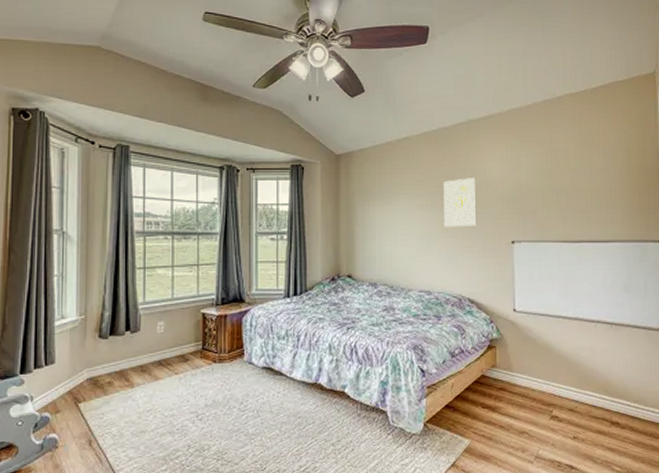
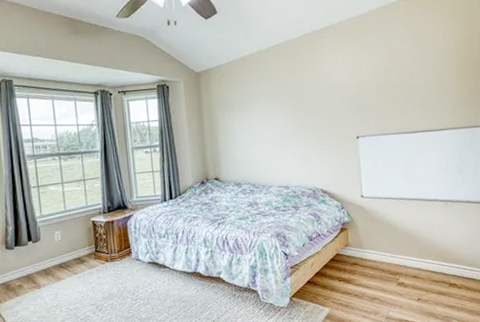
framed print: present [443,178,476,227] -> none [293,83,324,129]

